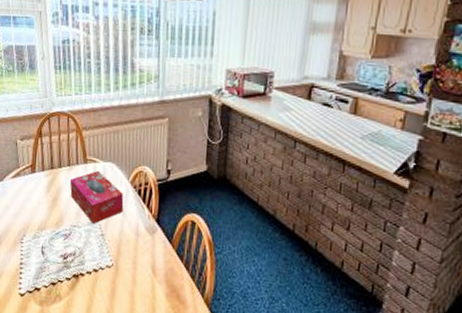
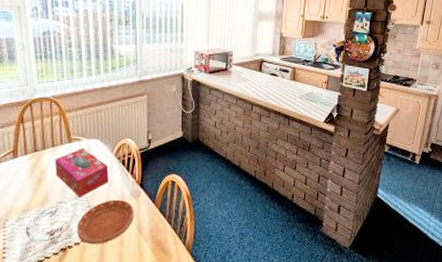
saucer: none [89,231,149,278] -> present [77,199,134,245]

